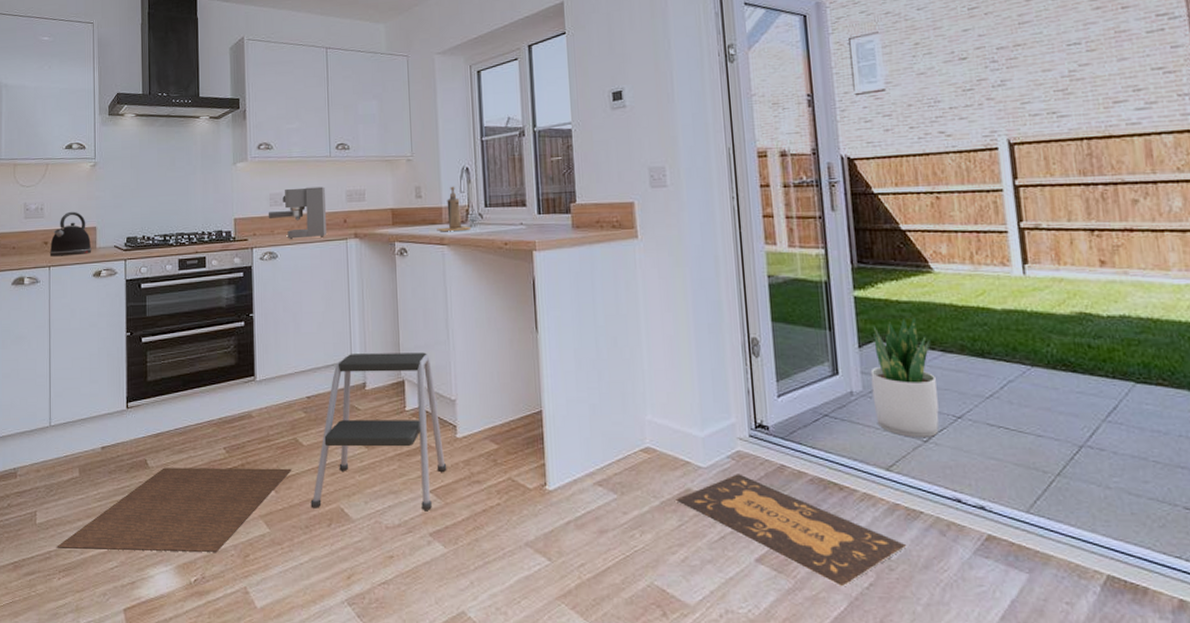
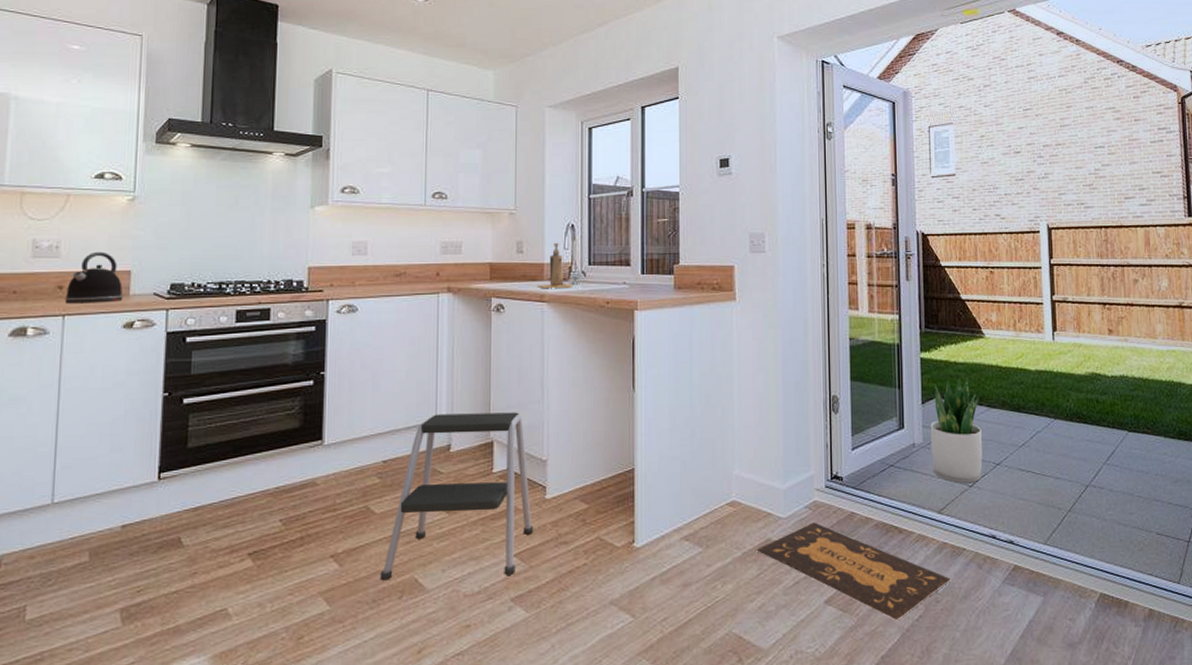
floor mat: present [57,467,292,552] -> none [52,539,360,647]
coffee maker: present [268,186,327,240] -> none [349,236,418,293]

